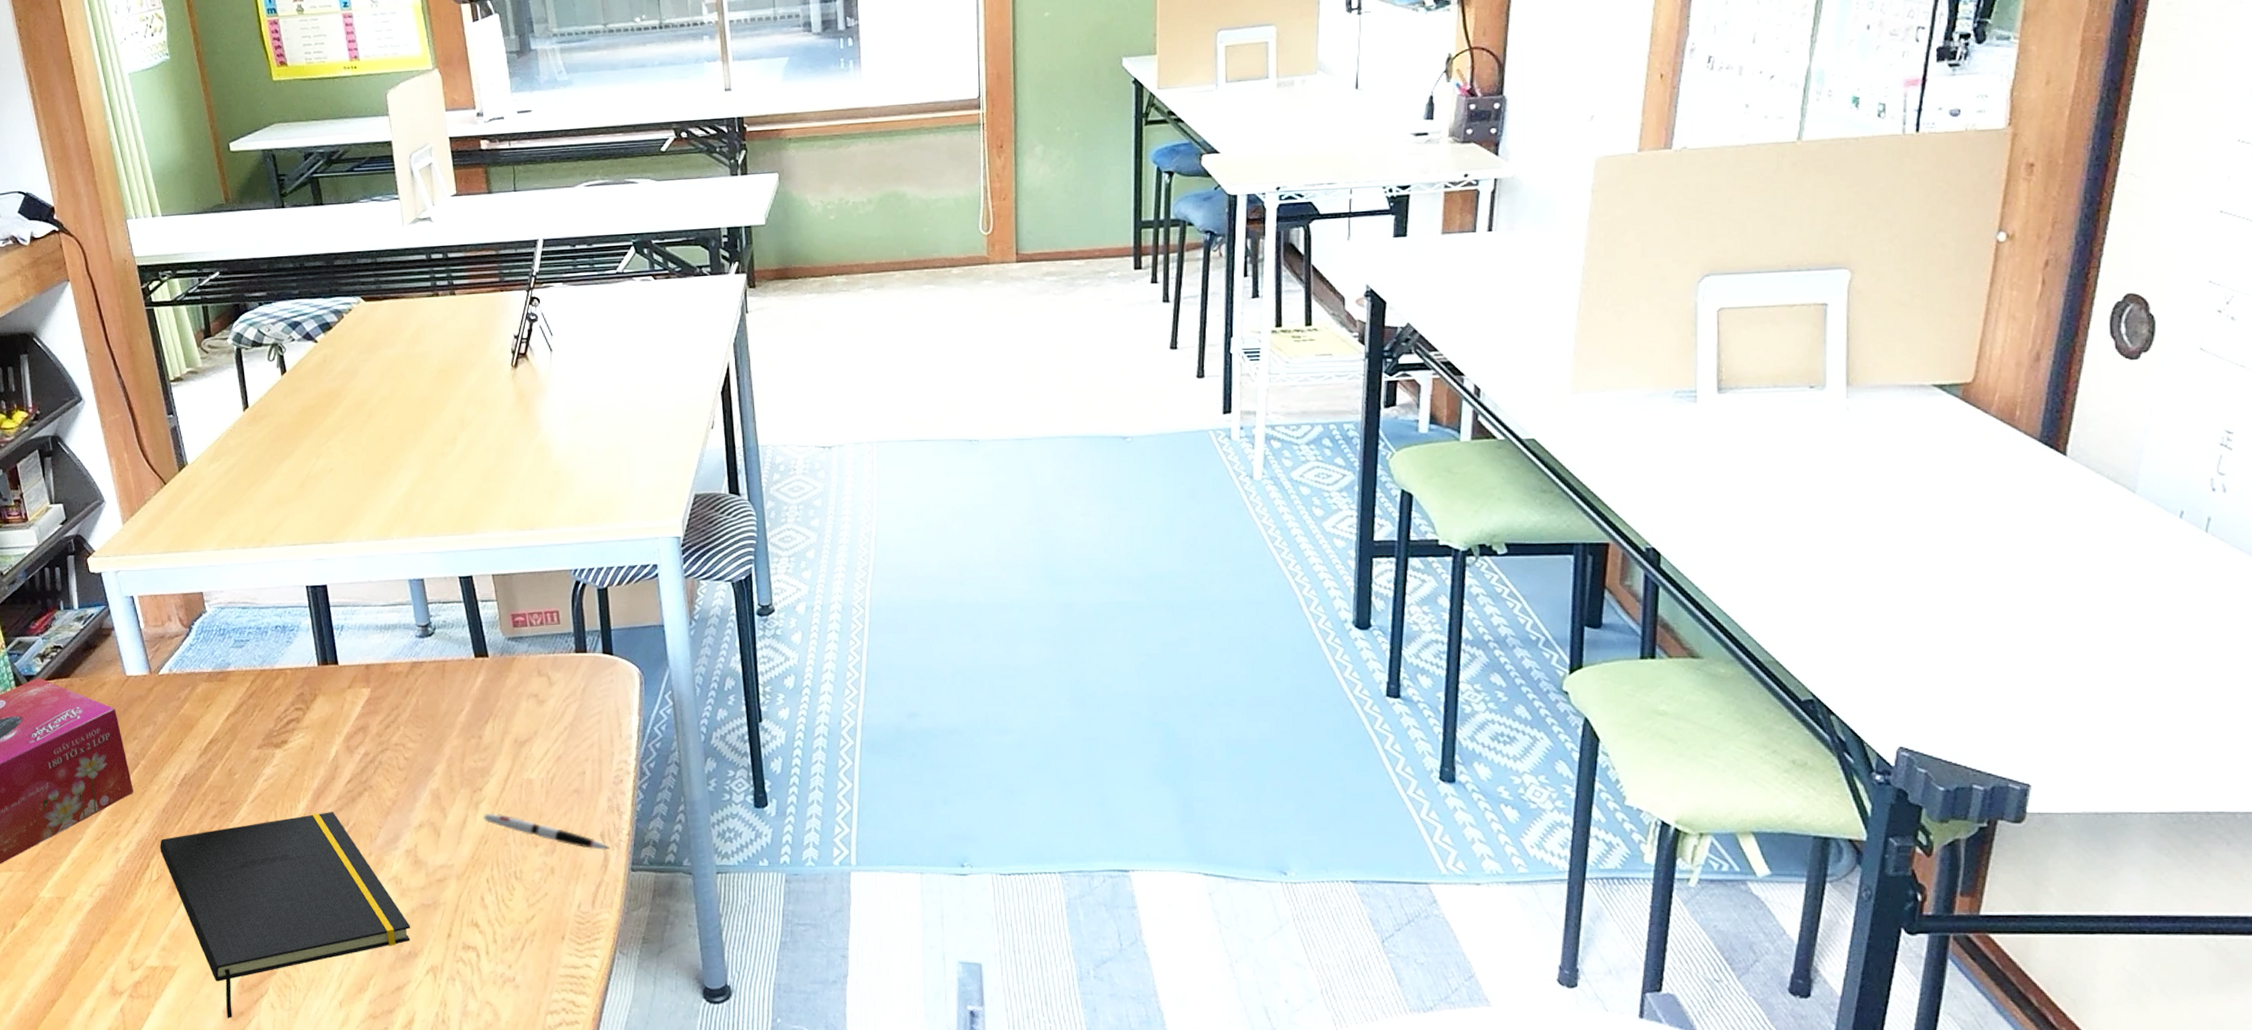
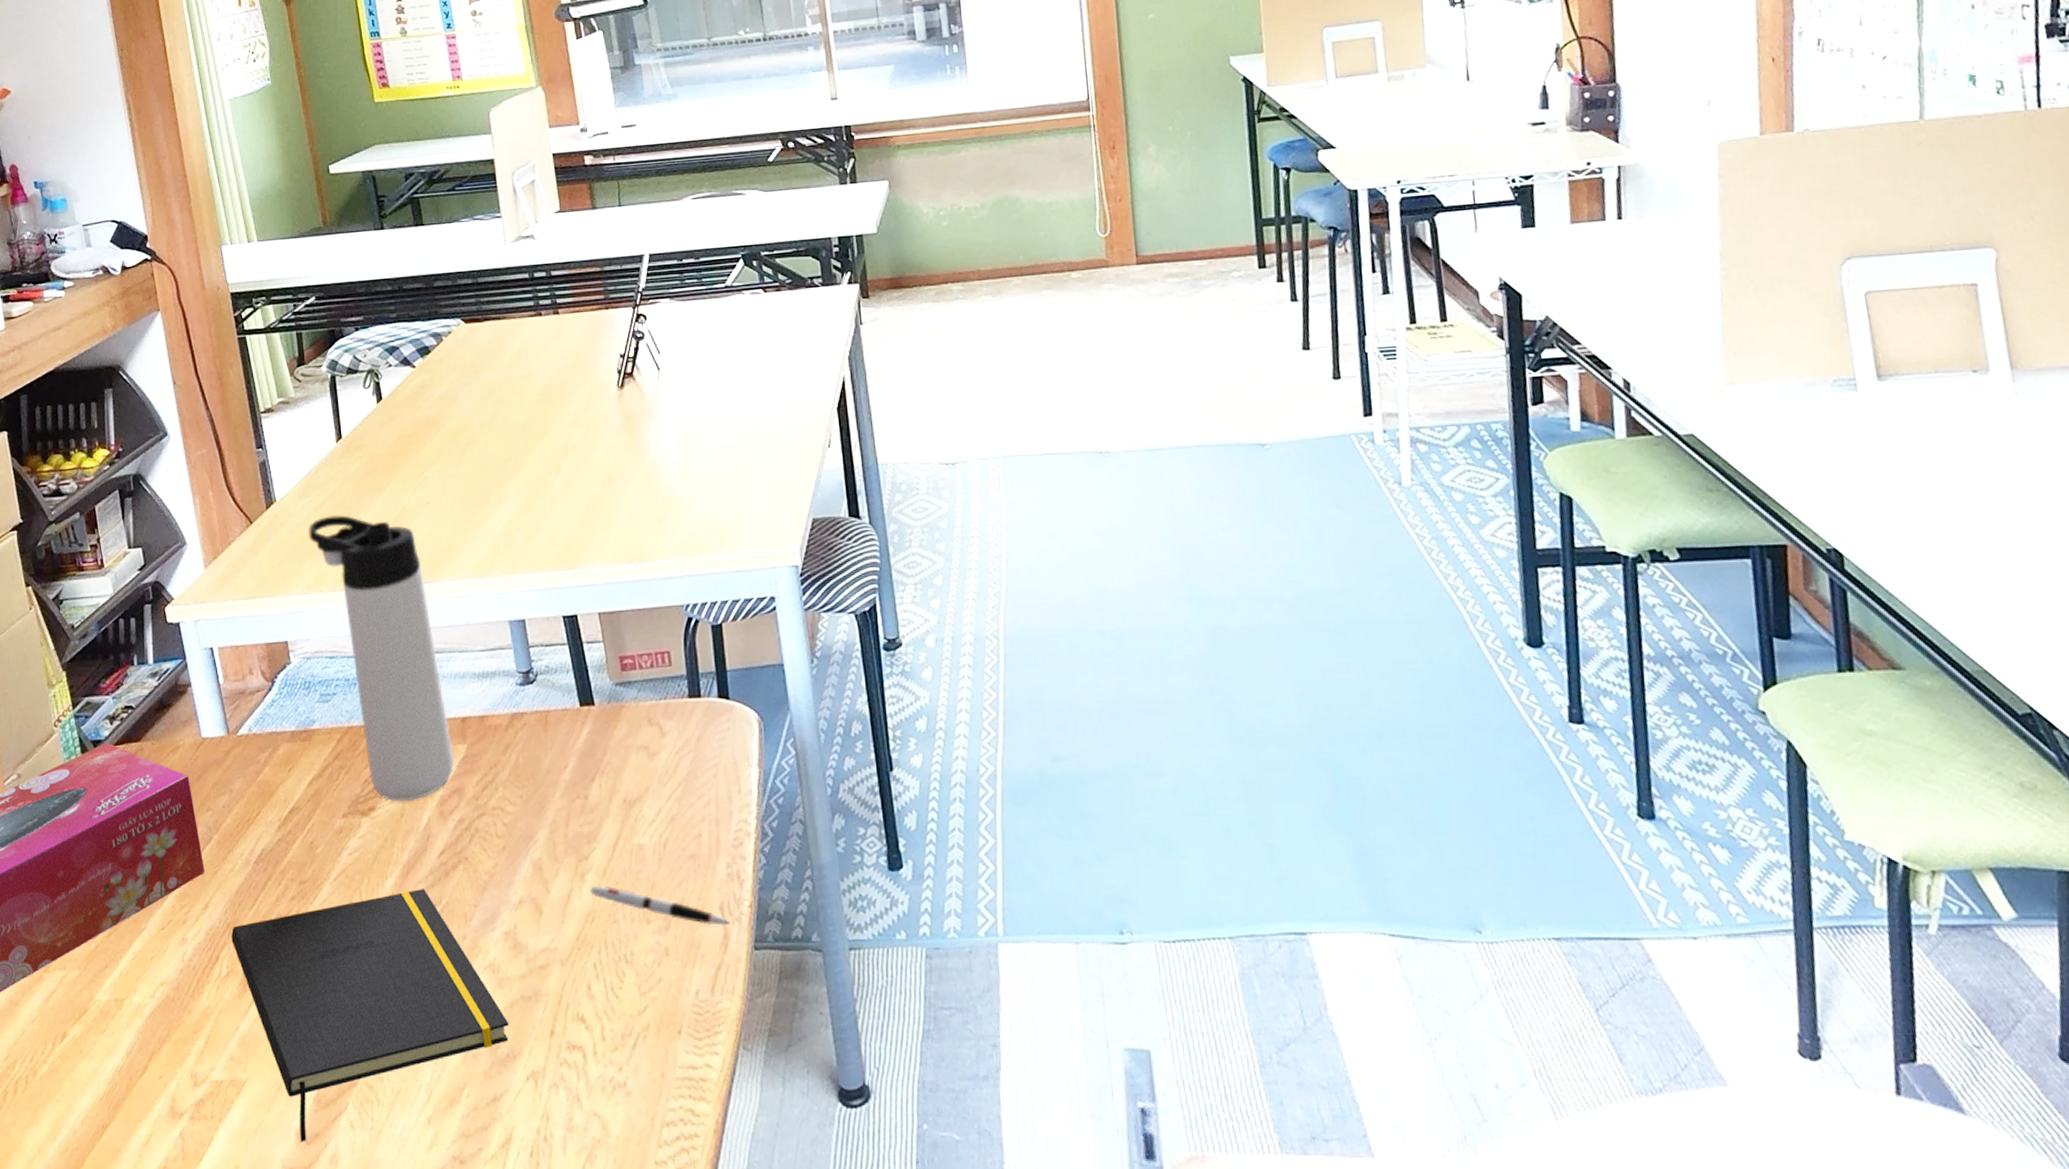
thermos bottle: none [219,479,359,737] -> present [309,515,454,802]

